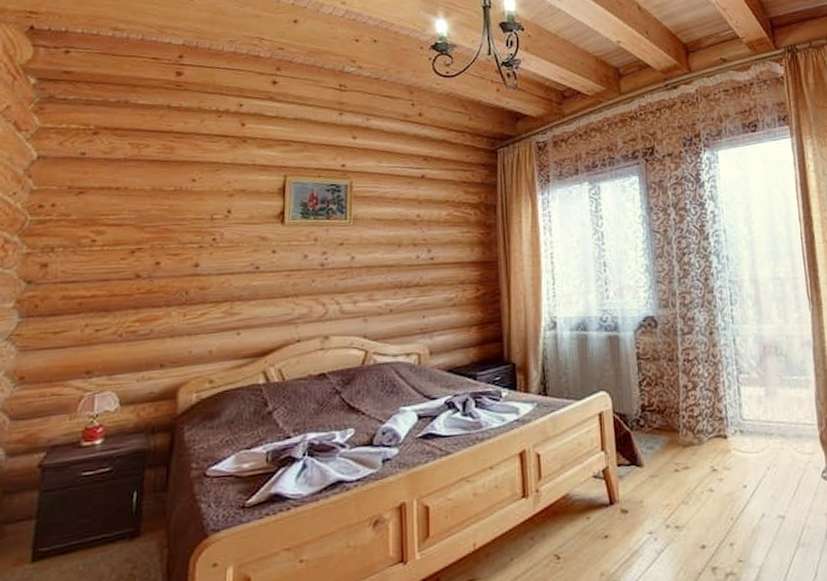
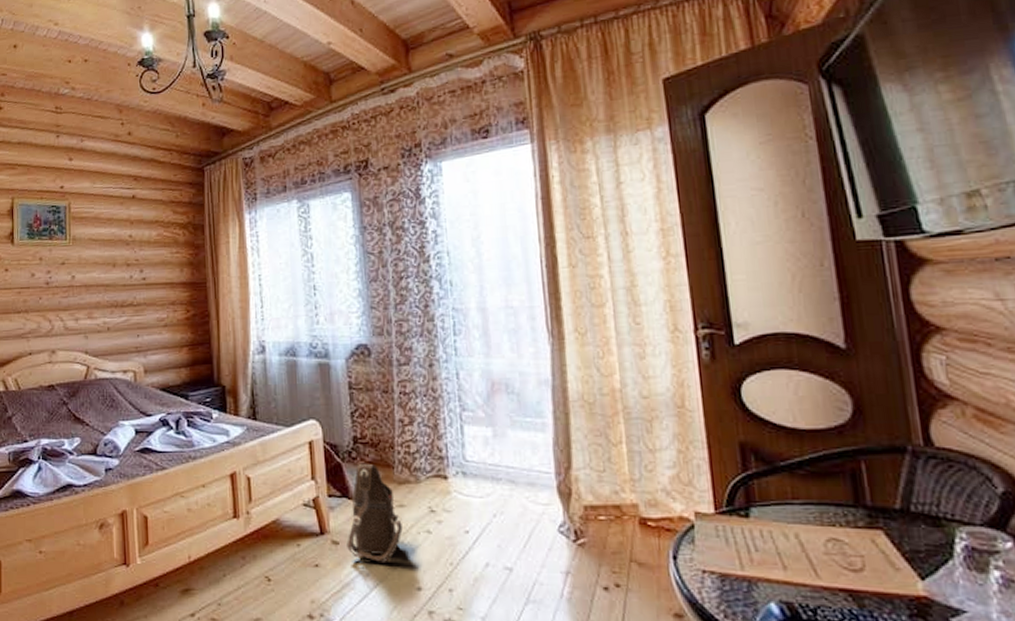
shoulder bag: none [635,430,688,527] -> present [346,463,403,563]

